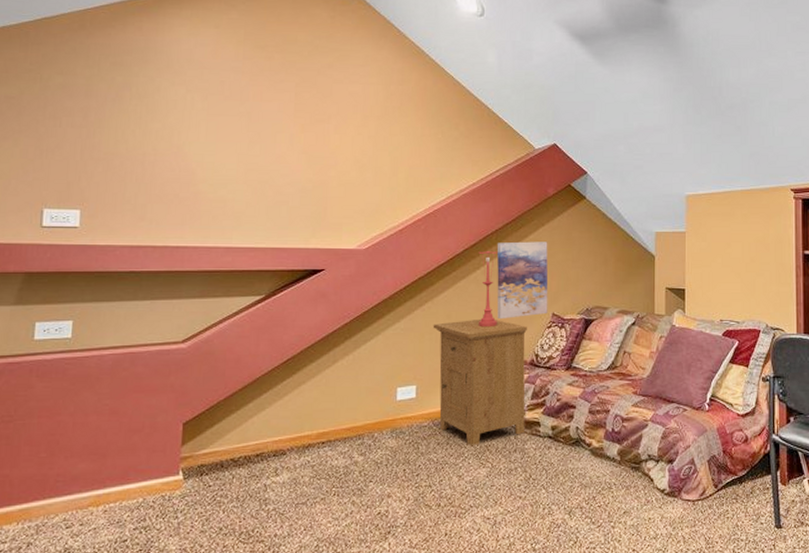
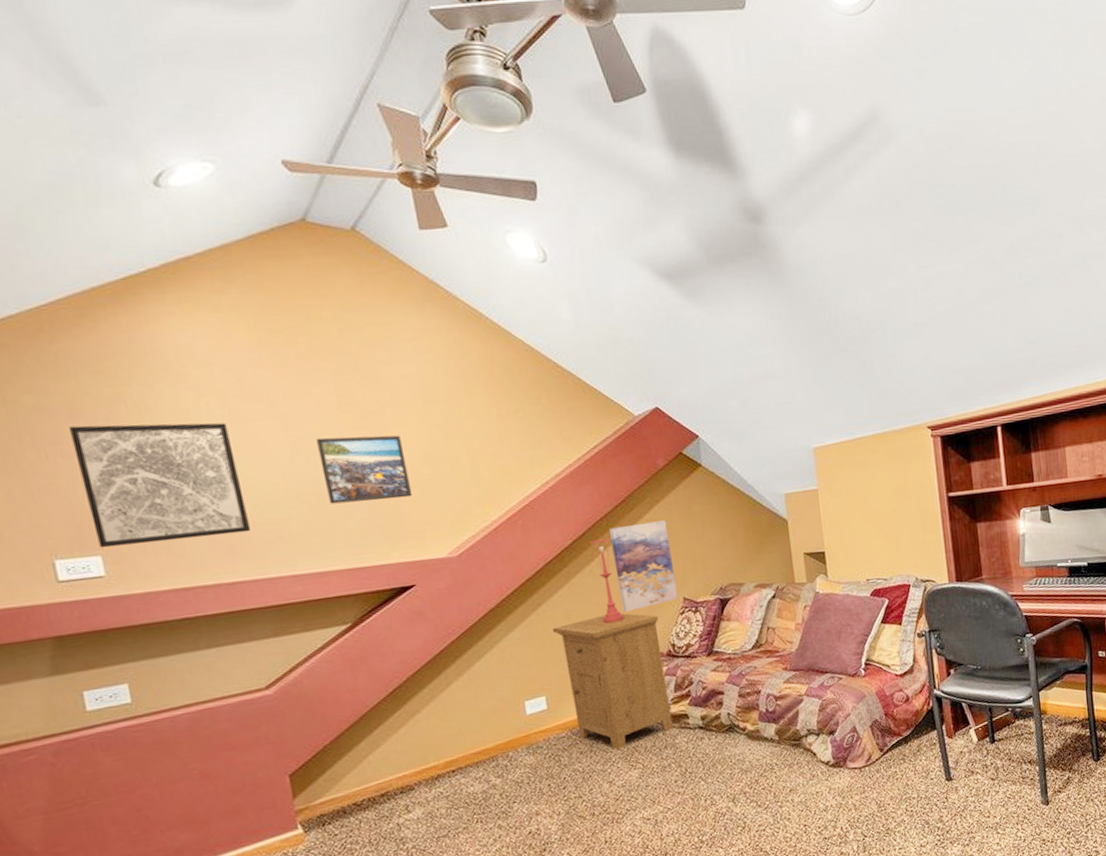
wall art: none [81,103,204,206] -> present [69,423,252,549]
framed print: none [270,136,339,194] -> present [316,435,412,504]

